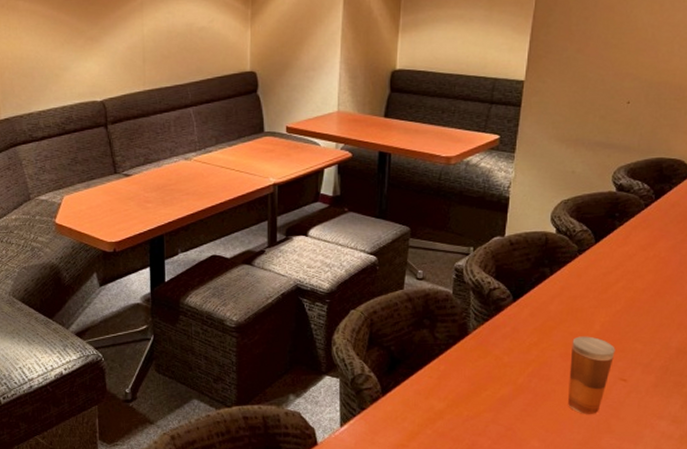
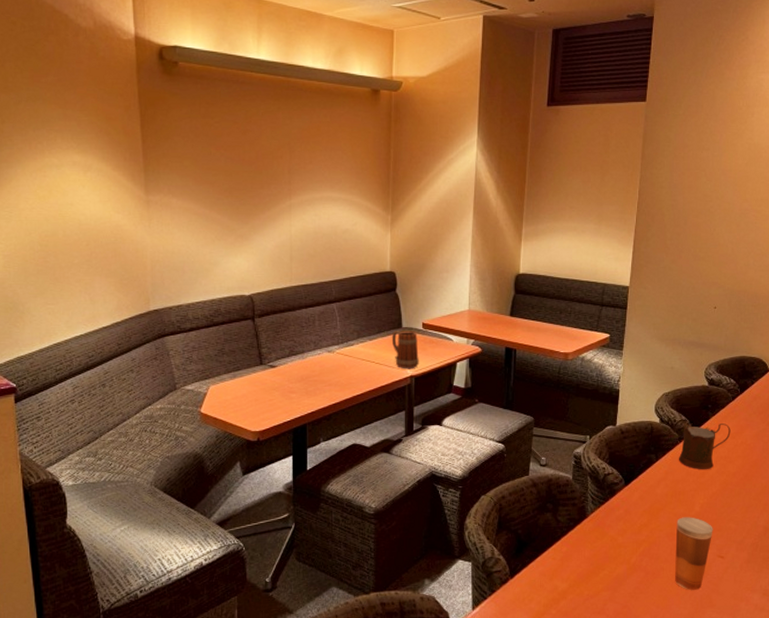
beer mug: none [252,135,283,176] -> present [391,331,419,368]
beer mug: none [576,234,641,286] -> present [678,423,731,470]

